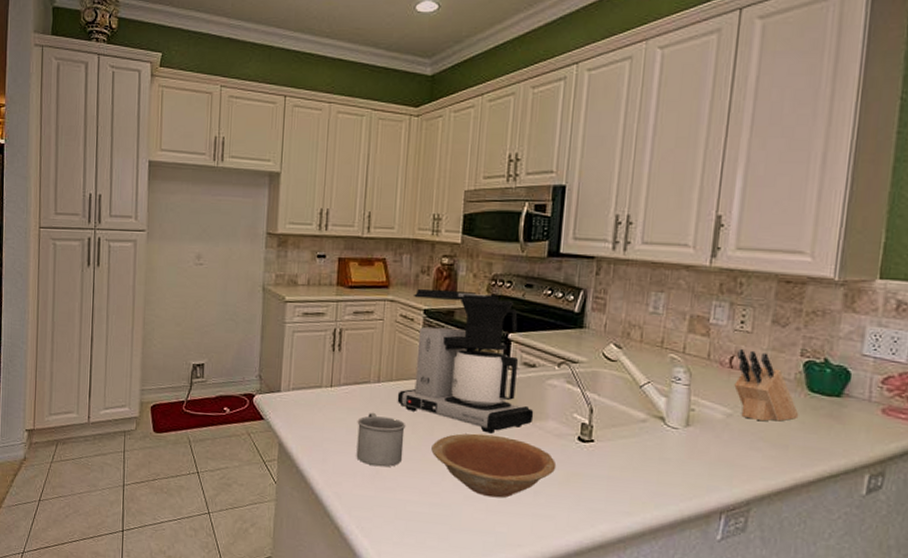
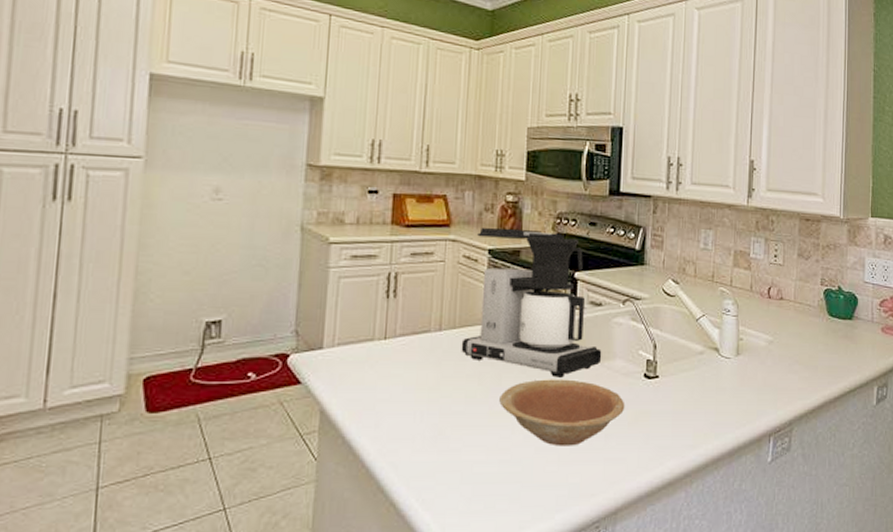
mug: present [356,412,406,467] -> none [415,364,472,426]
knife block: present [734,348,799,422] -> none [773,280,824,346]

